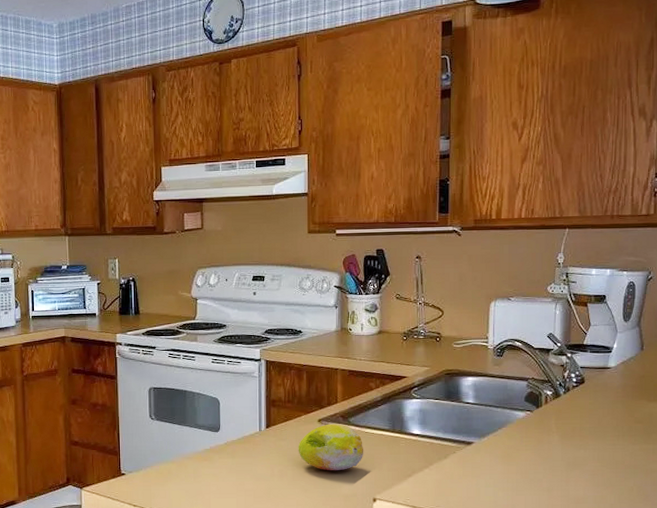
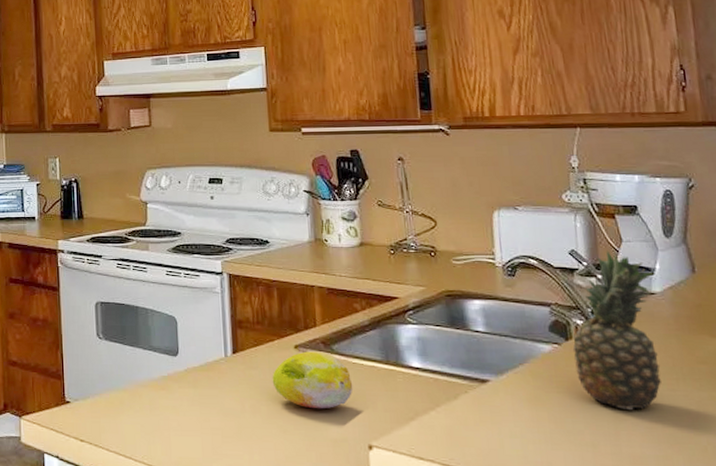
fruit: none [541,333,611,461] -> present [572,250,663,410]

